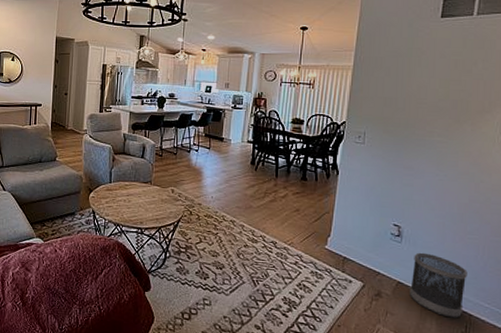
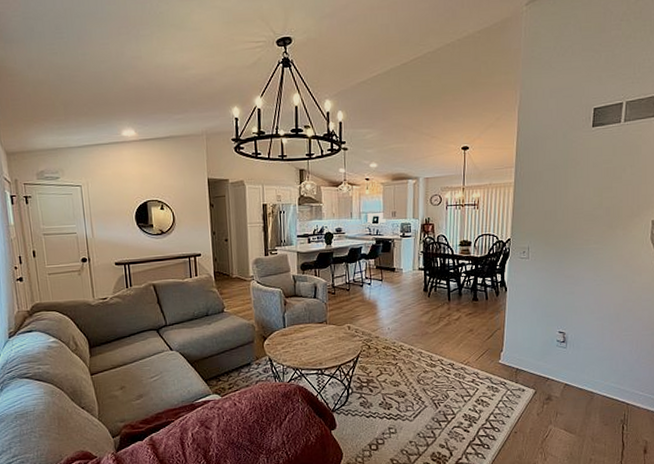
wastebasket: present [408,252,468,319] -> none [575,354,624,409]

